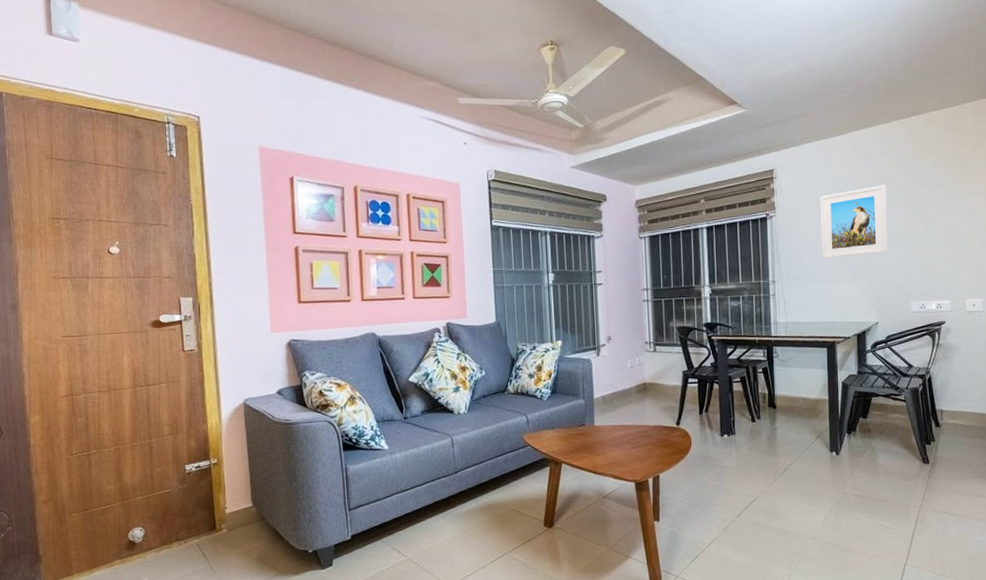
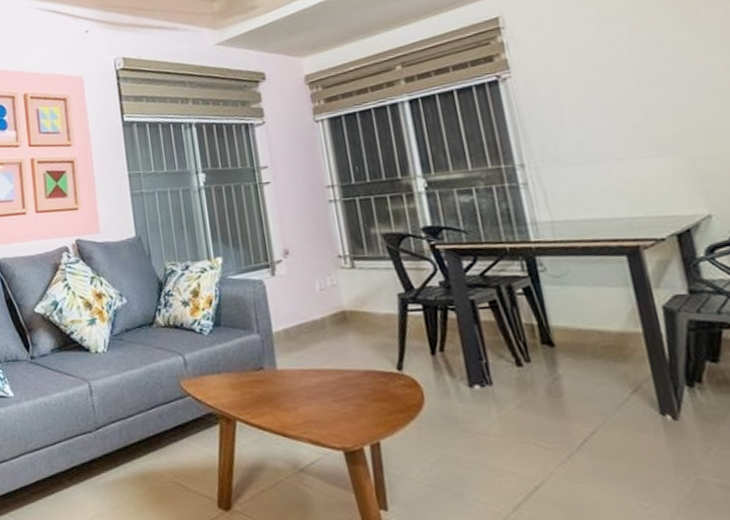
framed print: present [820,185,889,258] -> none [577,19,708,129]

